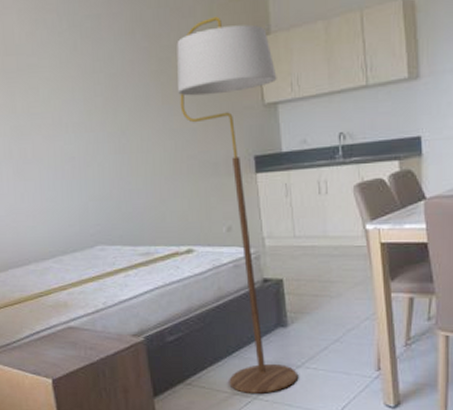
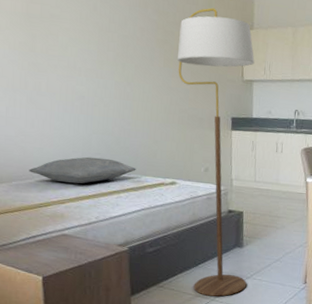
pillow: none [24,229,143,265] -> present [29,157,136,184]

